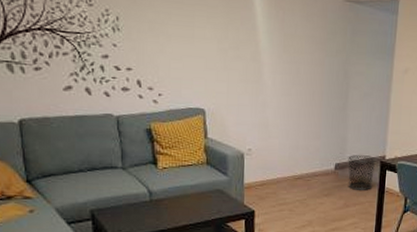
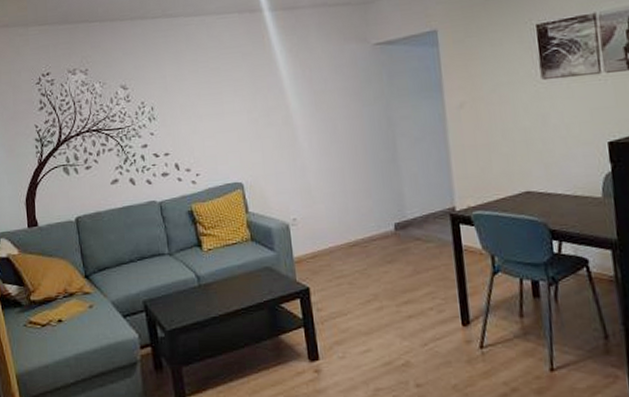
waste bin: present [347,155,376,190] -> none [407,209,445,252]

